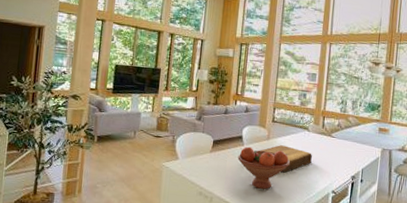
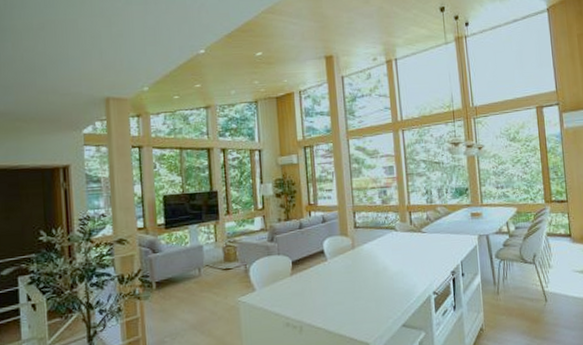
fruit bowl: present [237,146,291,189] -> none [322,258,383,306]
cutting board: present [258,145,312,173] -> none [344,252,405,283]

